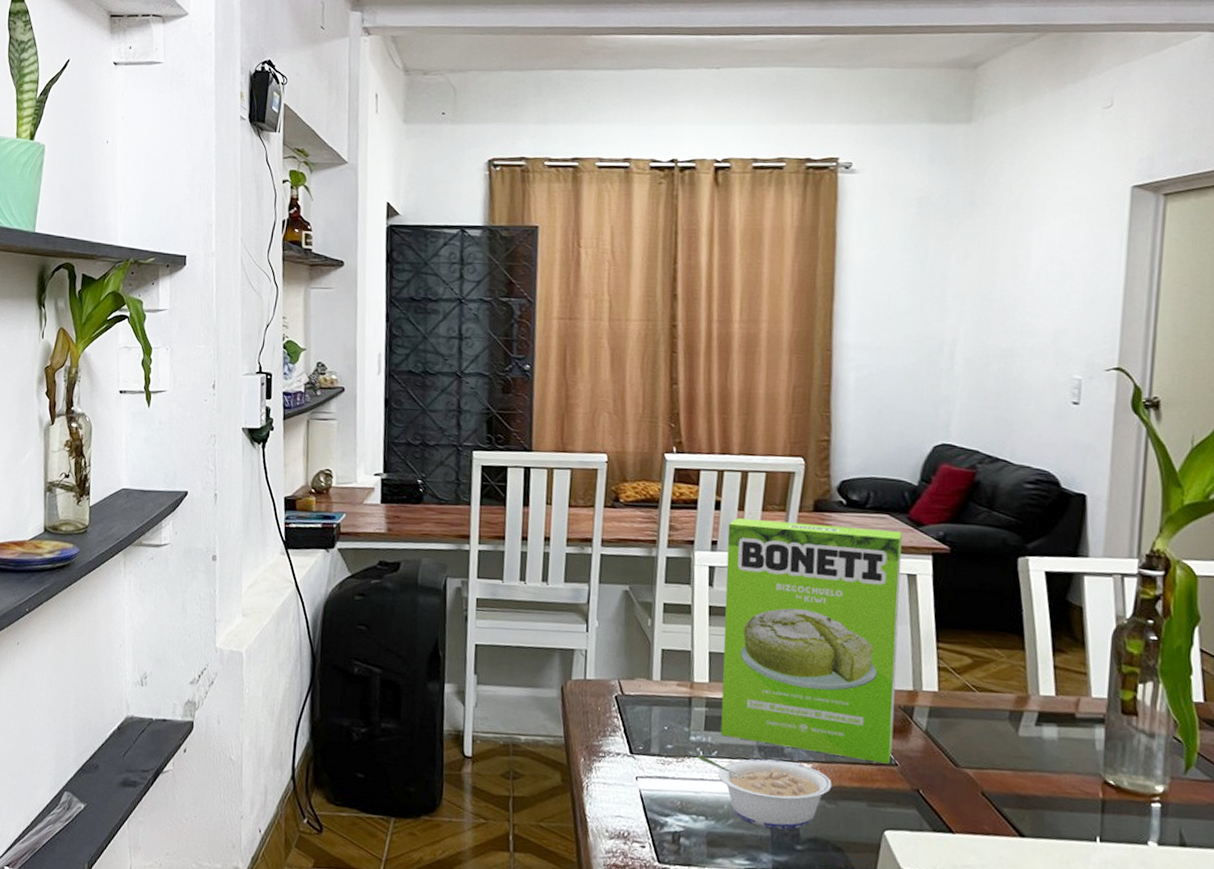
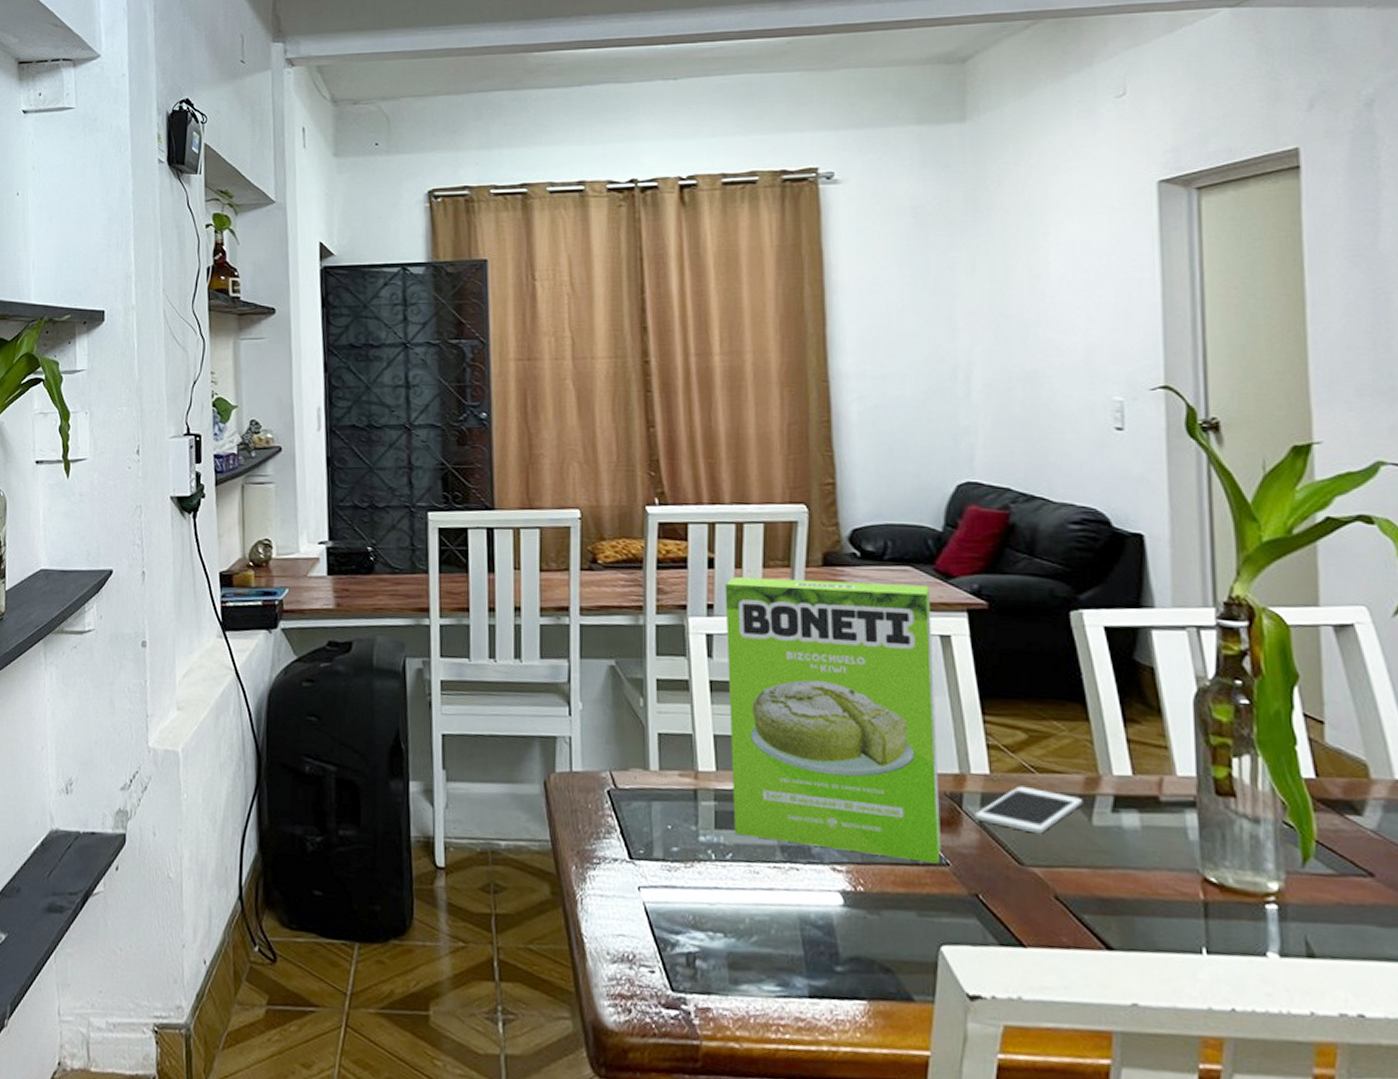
legume: present [698,754,832,830] -> none [709,857,873,948]
cell phone: none [922,702,1013,742] -> present [975,786,1084,834]

